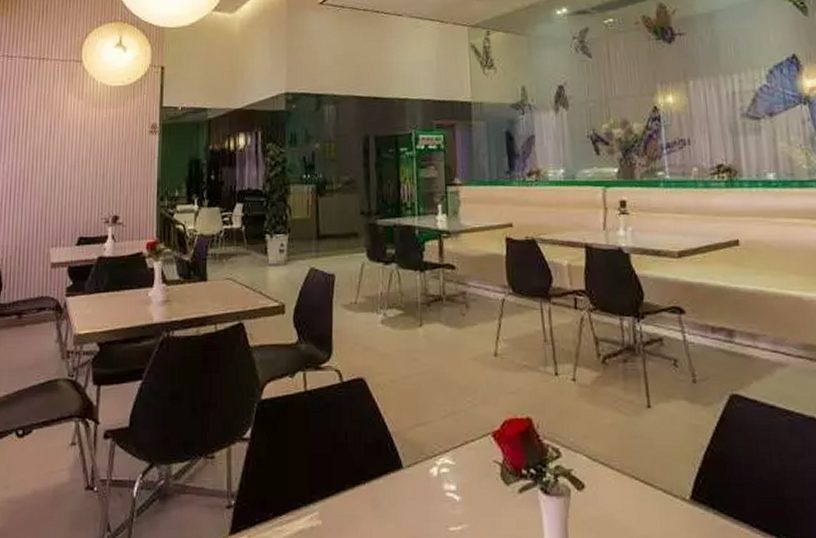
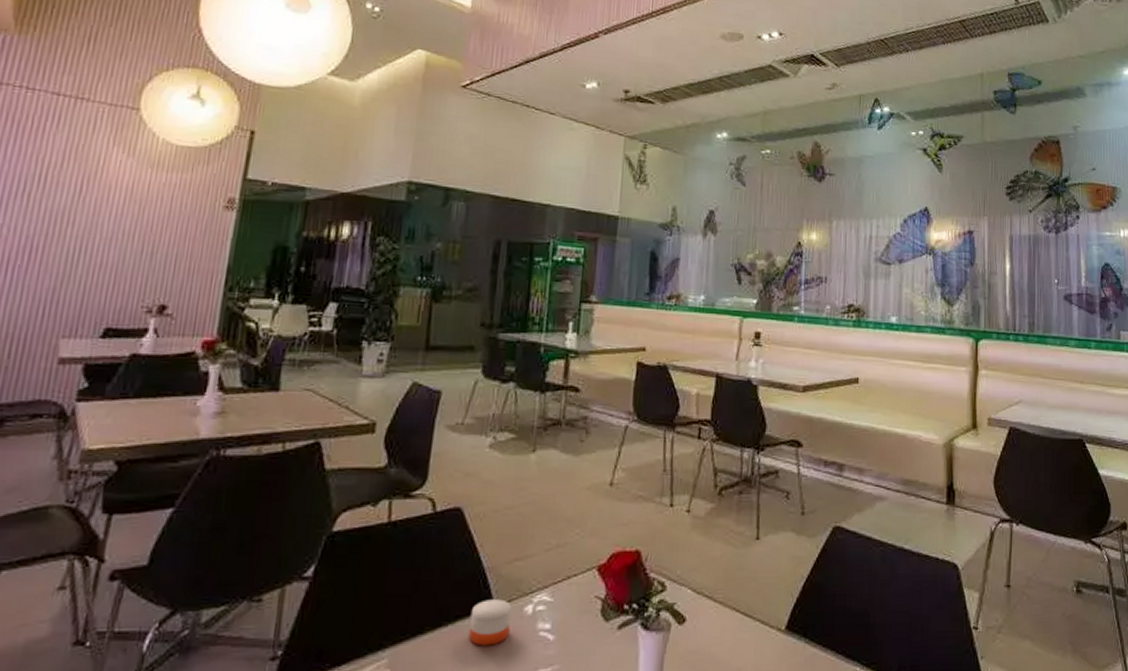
candle: none [383,461,419,504] -> present [468,599,512,646]

